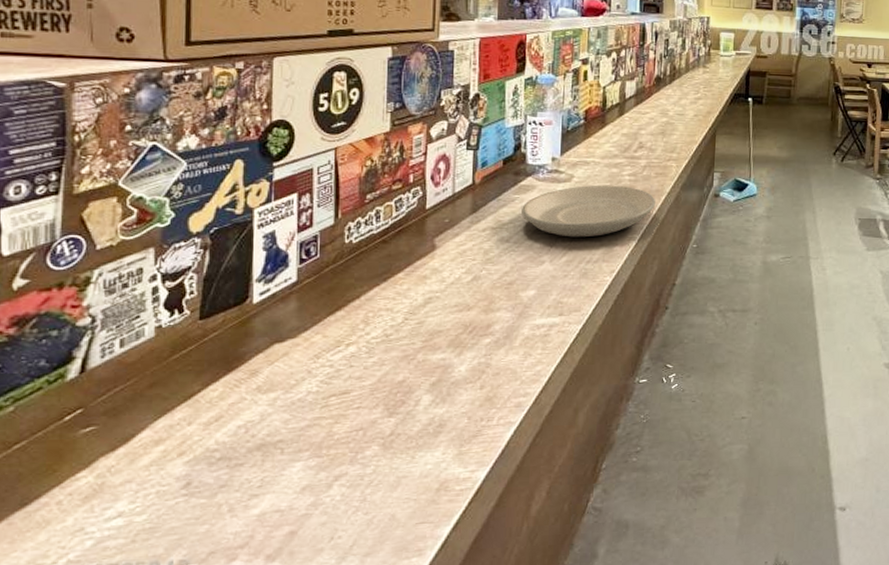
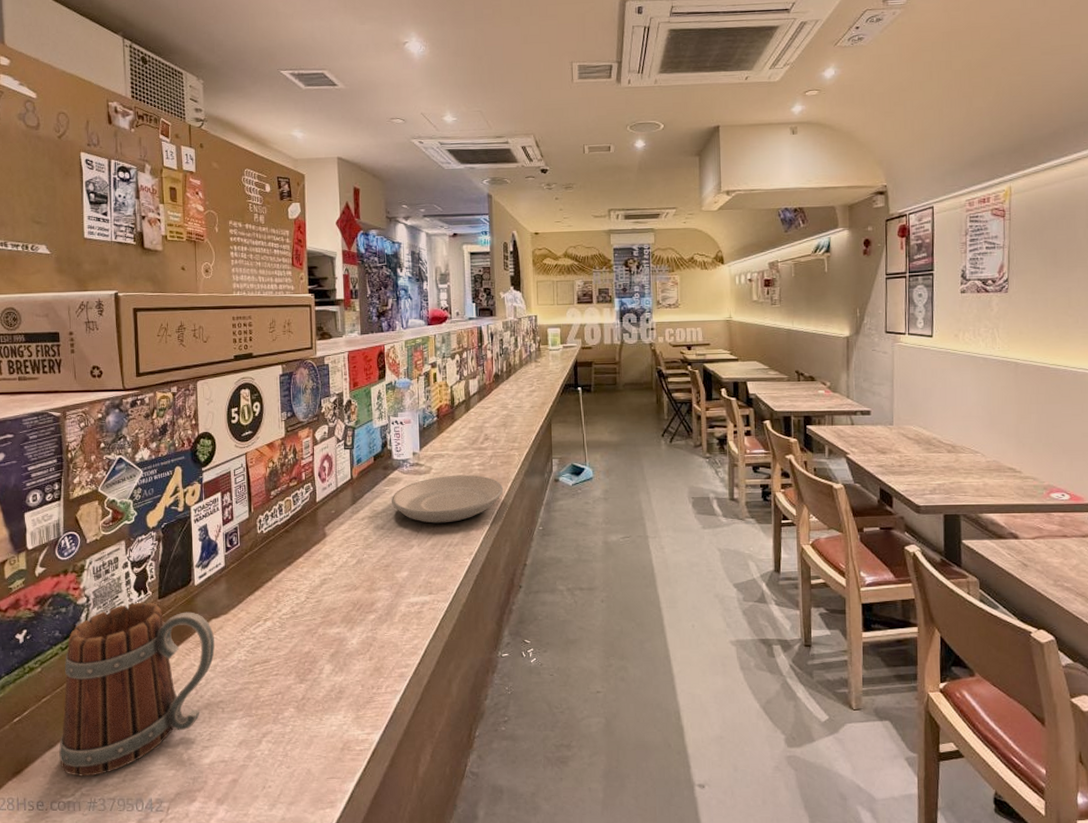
beer mug: none [36,323,276,540] -> present [59,602,215,776]

